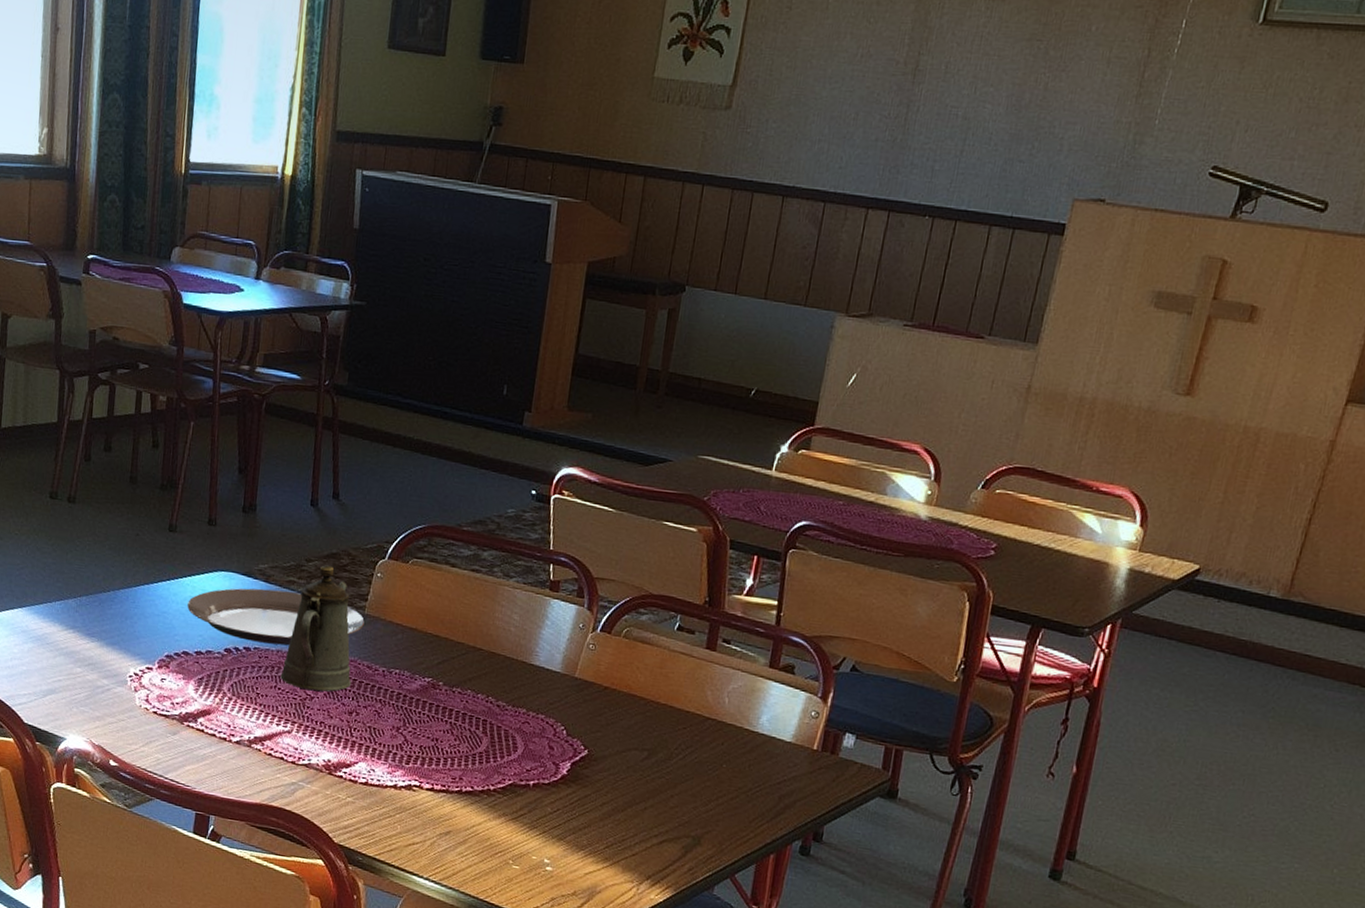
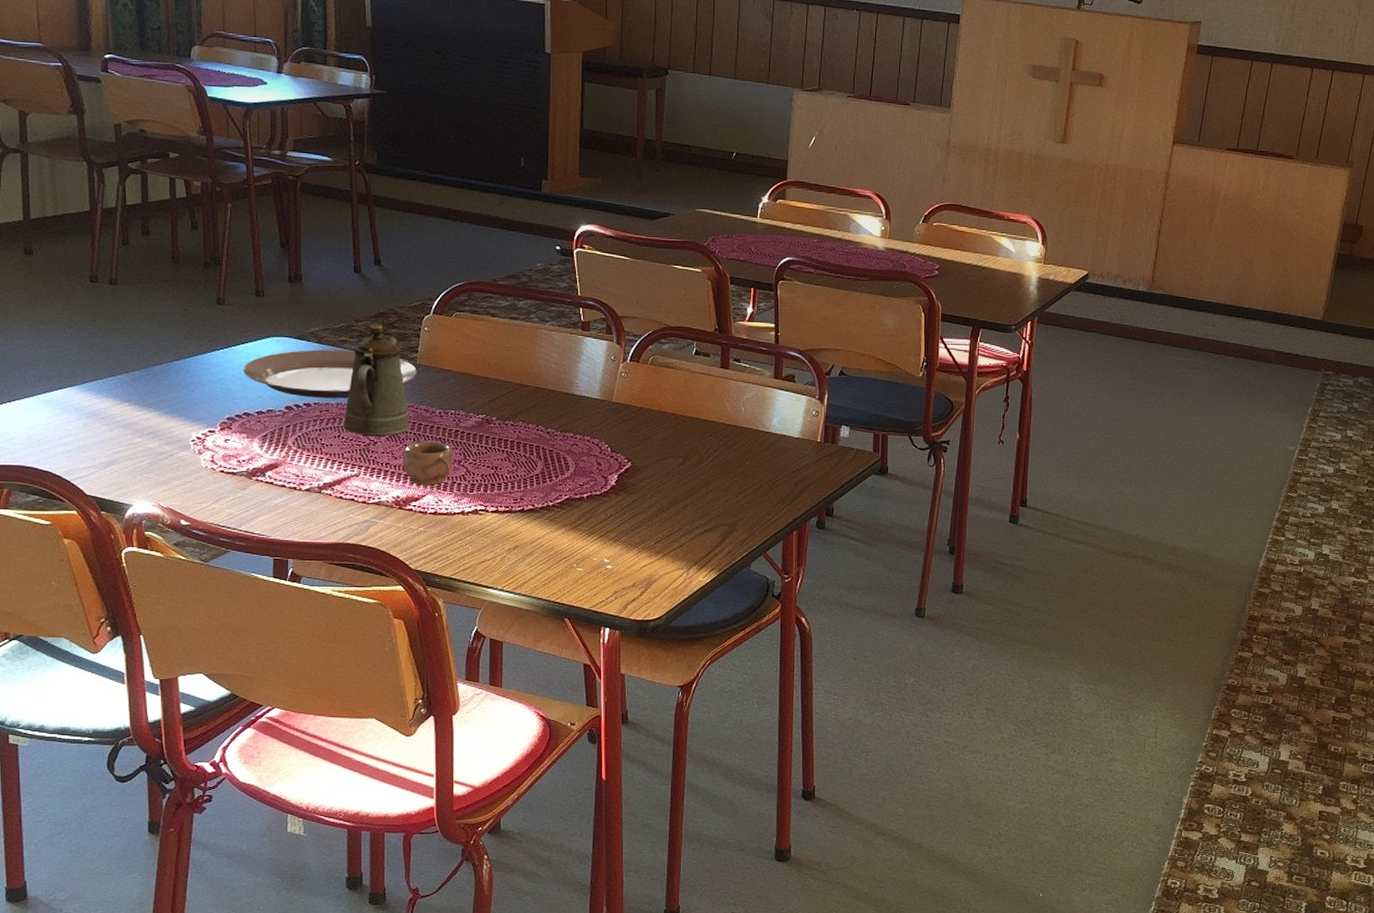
cup: none [338,701,392,752] -> present [403,441,452,486]

